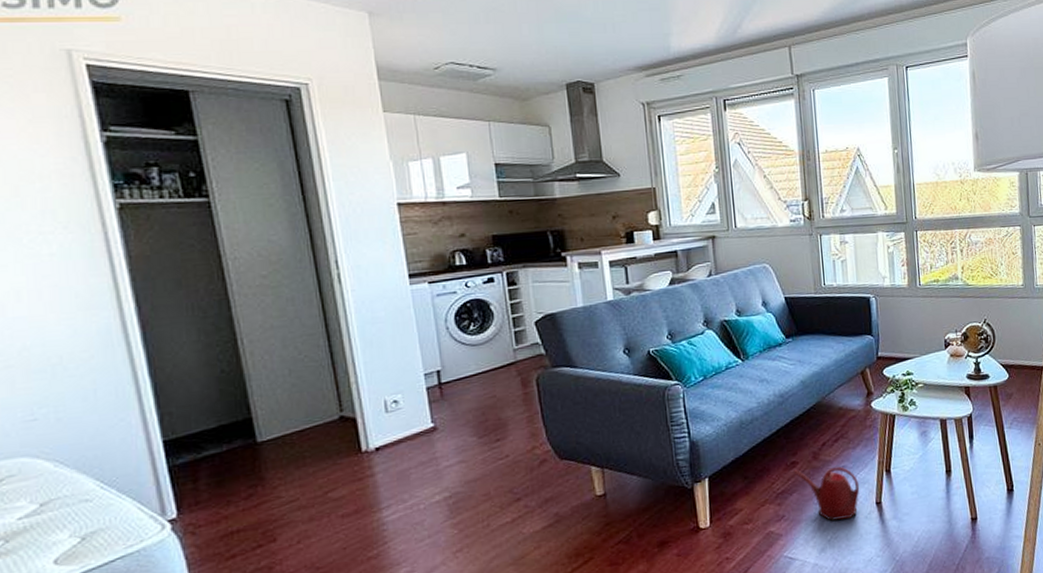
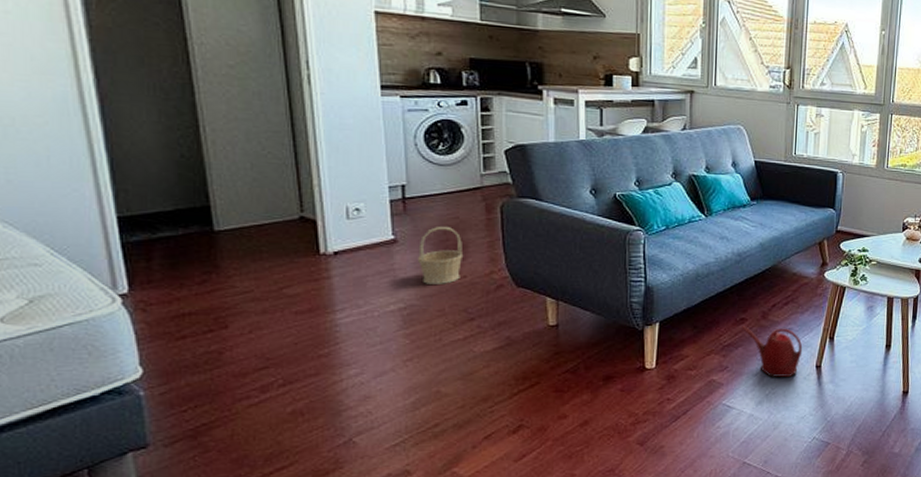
basket: none [458,407,504,469] -> present [417,227,464,284]

